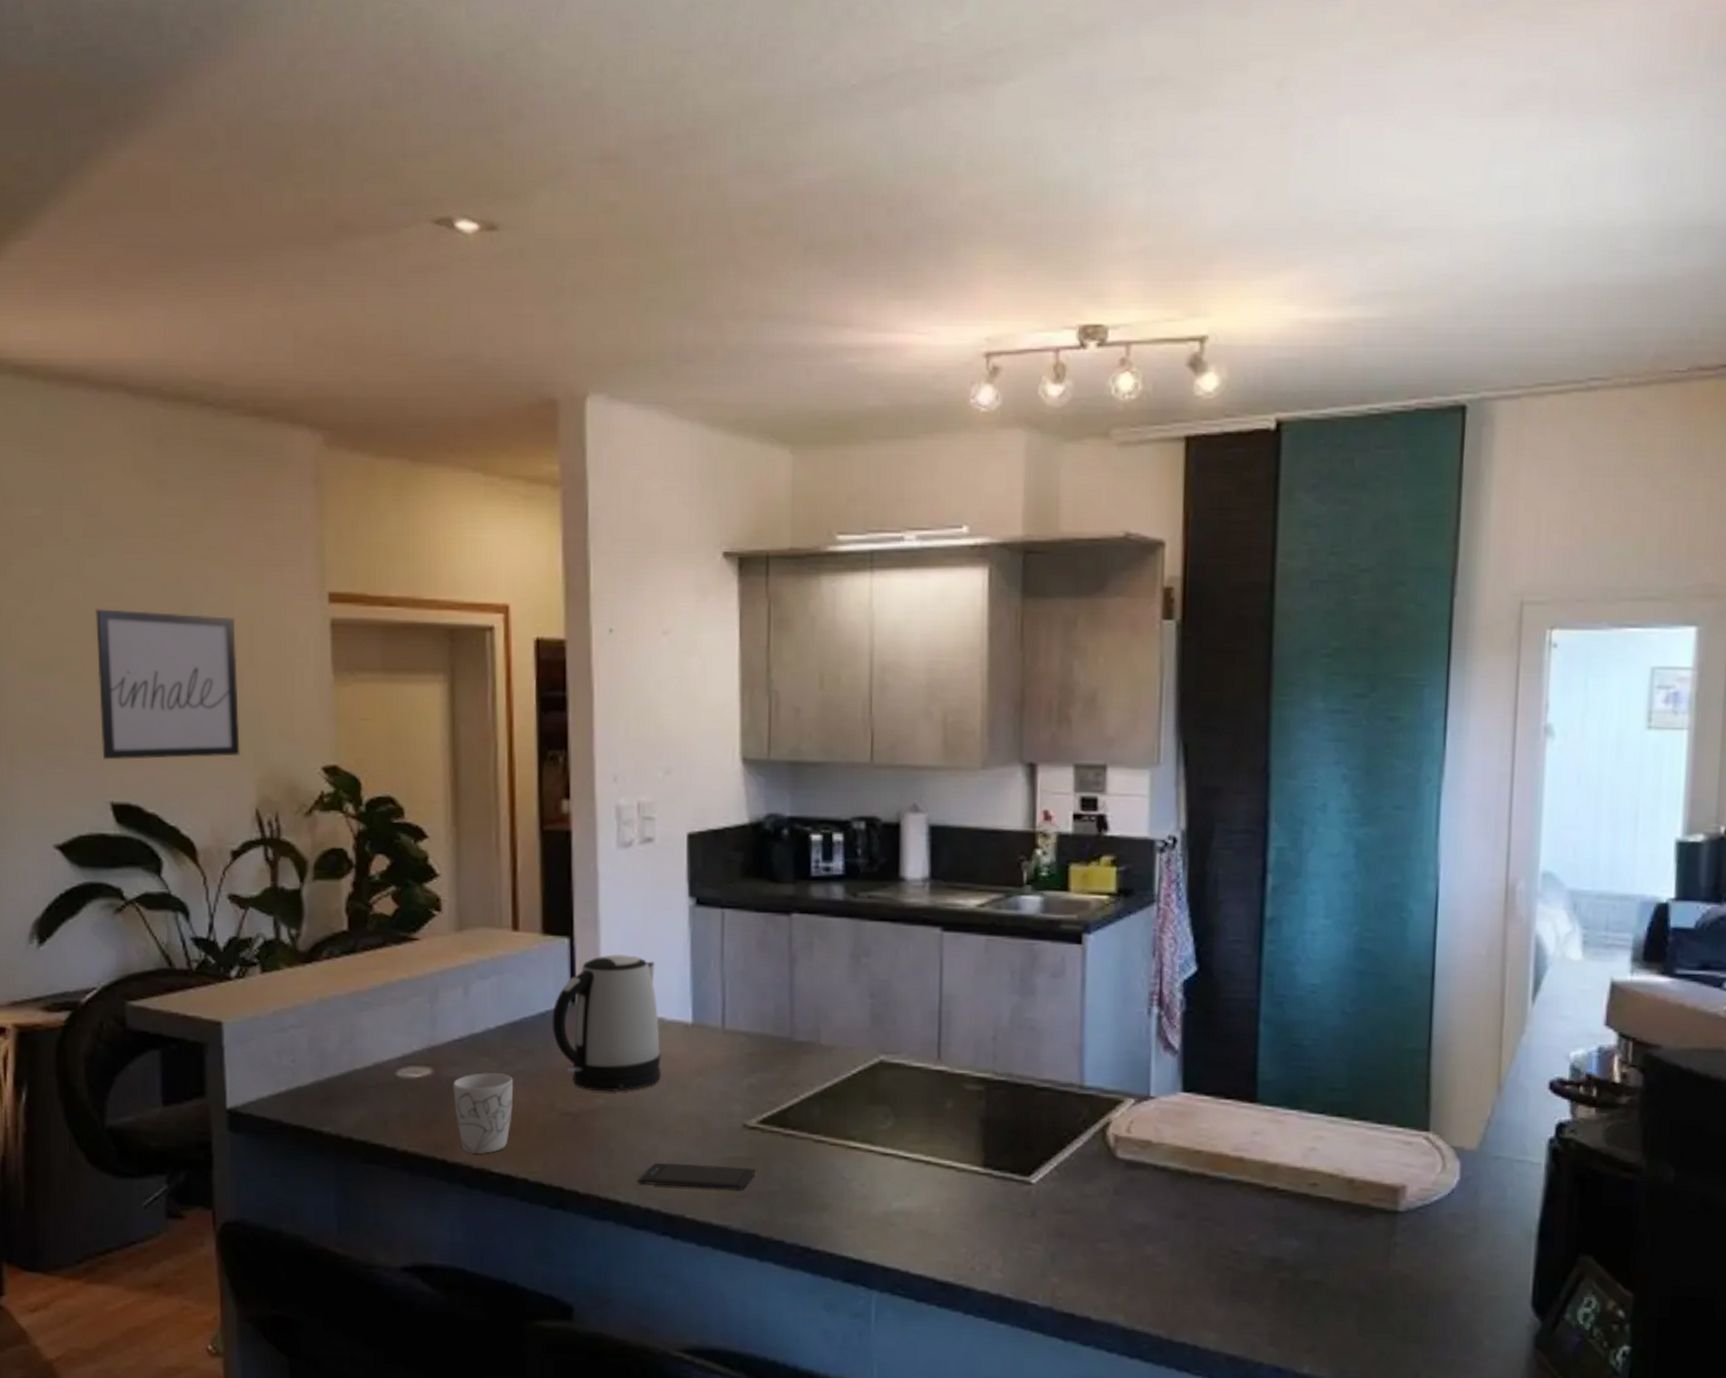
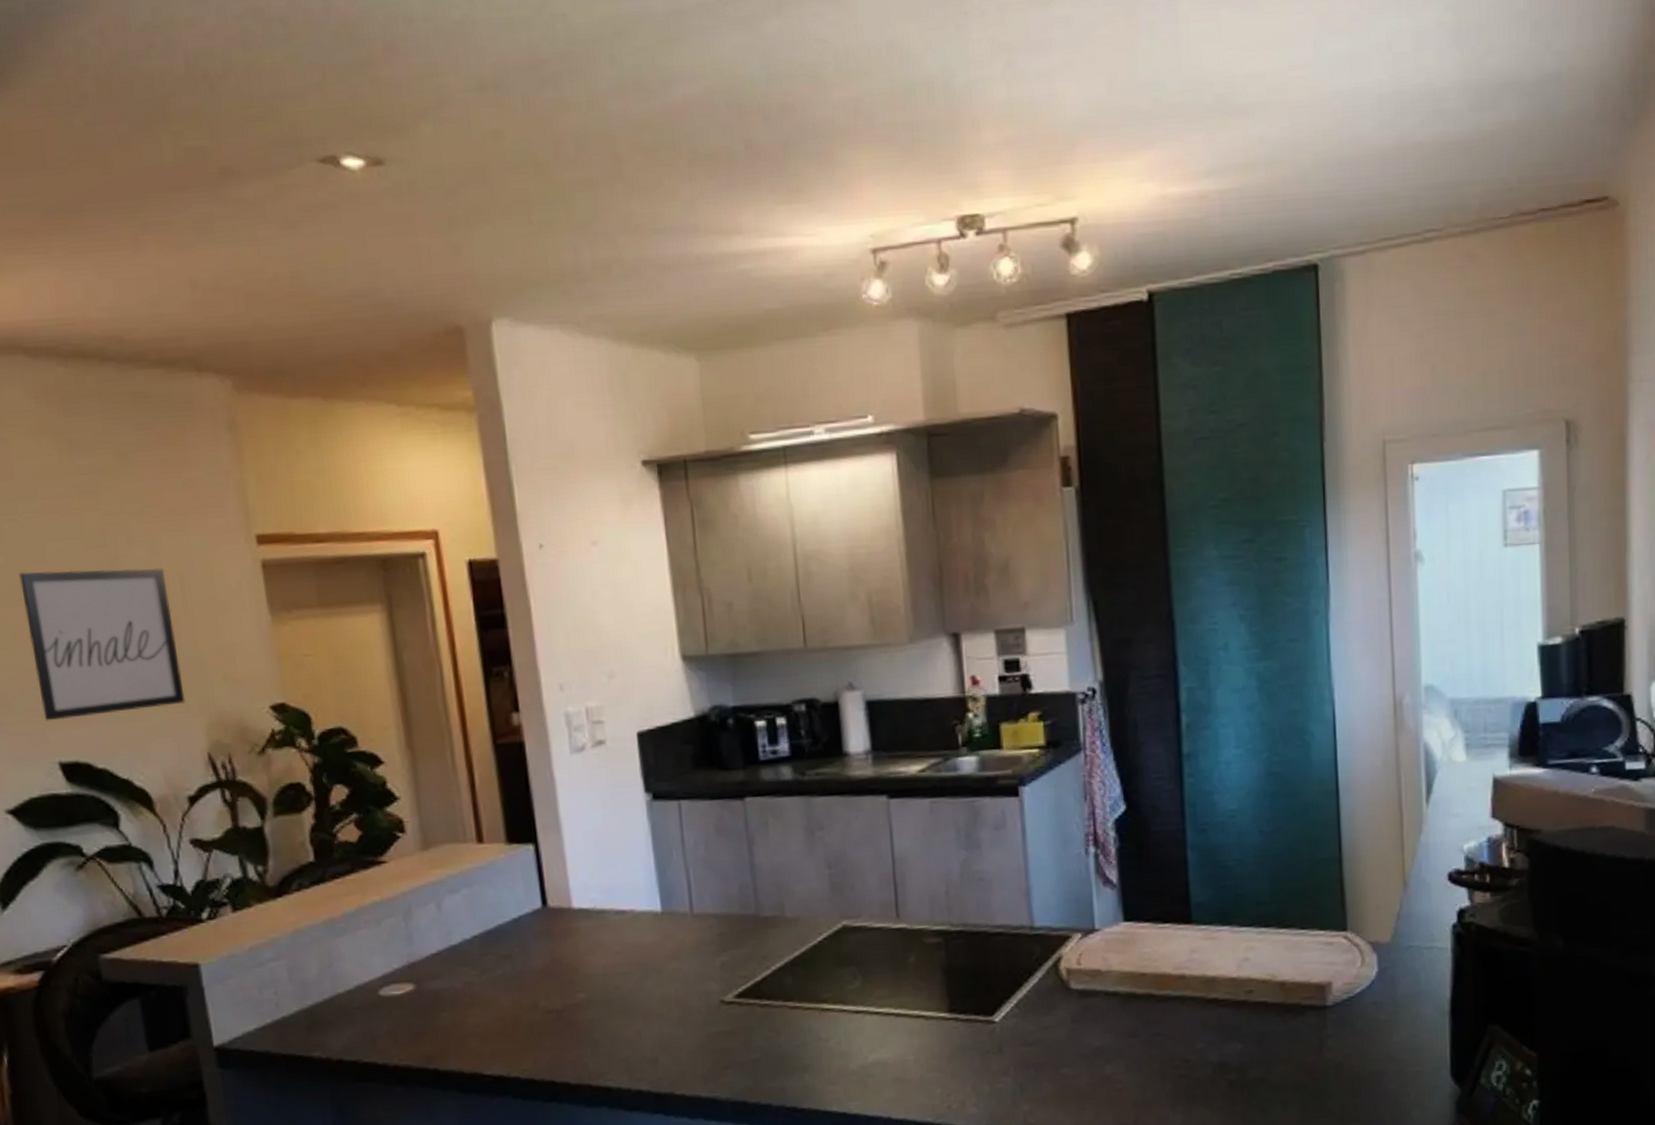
mug: present [453,1072,513,1155] -> none [436,980,497,1060]
kettle: present [552,953,662,1092] -> none [525,853,638,987]
smartphone: present [637,1163,757,1191] -> none [625,1040,738,1069]

